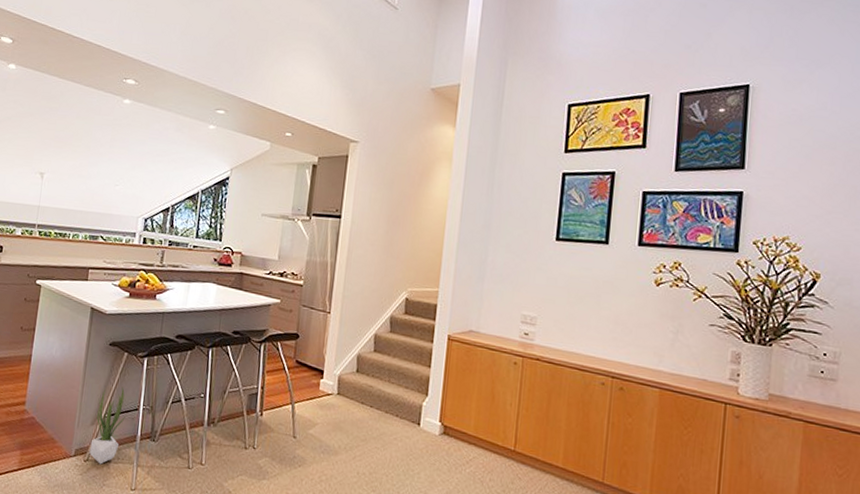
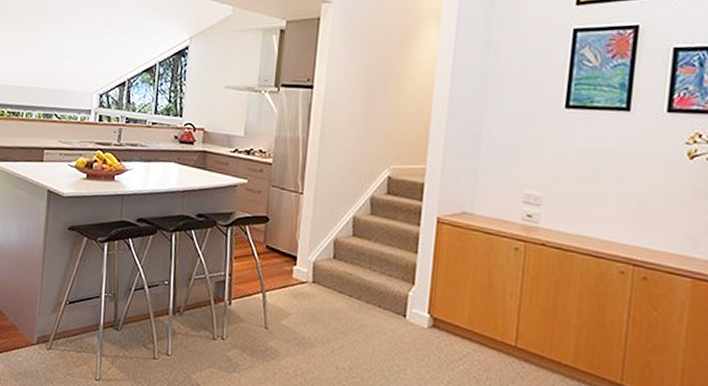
potted plant: present [89,386,127,465] -> none [52,273,88,353]

